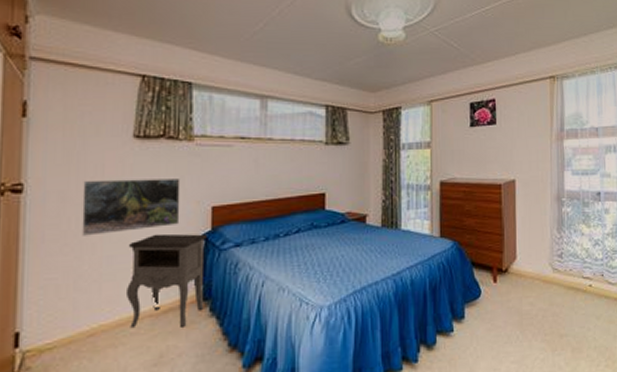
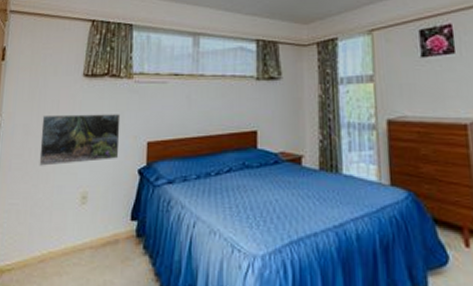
nightstand: present [125,233,207,329] -> none [71,167,142,264]

